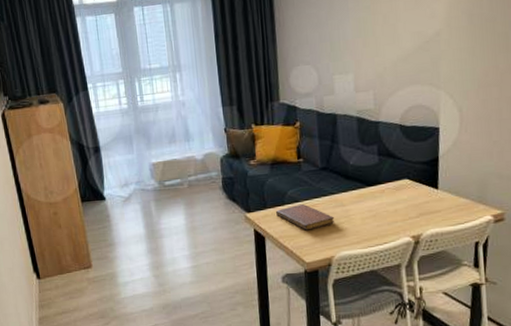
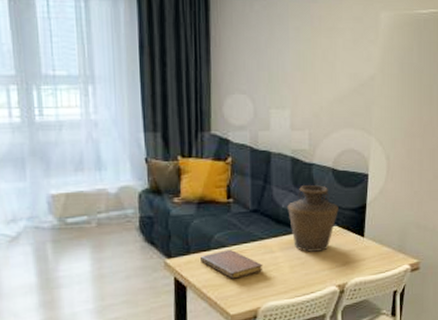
vase: none [356,141,409,205] -> present [287,185,339,252]

